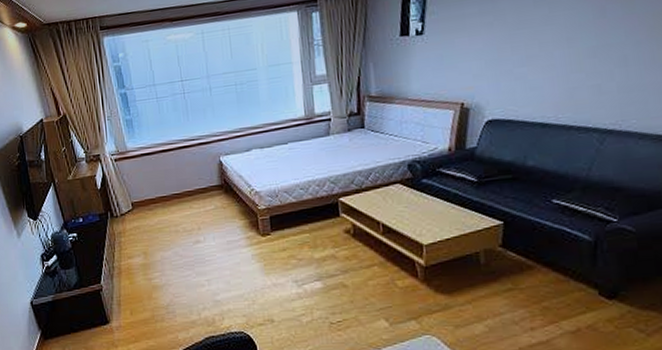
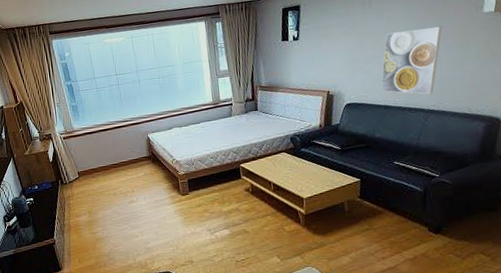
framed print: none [536,13,631,109] -> present [380,26,443,95]

